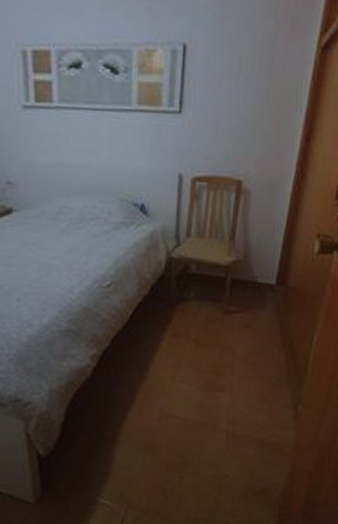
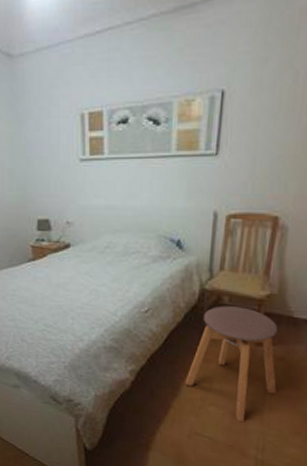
stool: none [153,275,244,397] -> present [185,306,278,423]

